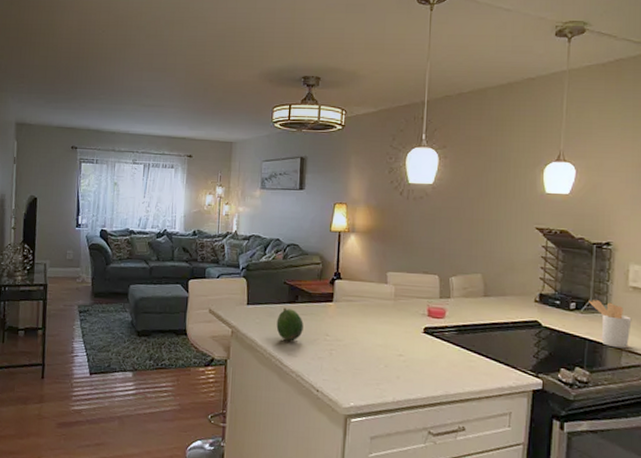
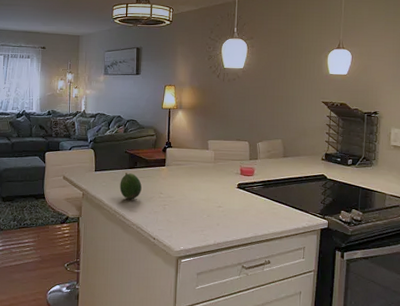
utensil holder: present [589,300,632,349] -> none [362,157,393,193]

